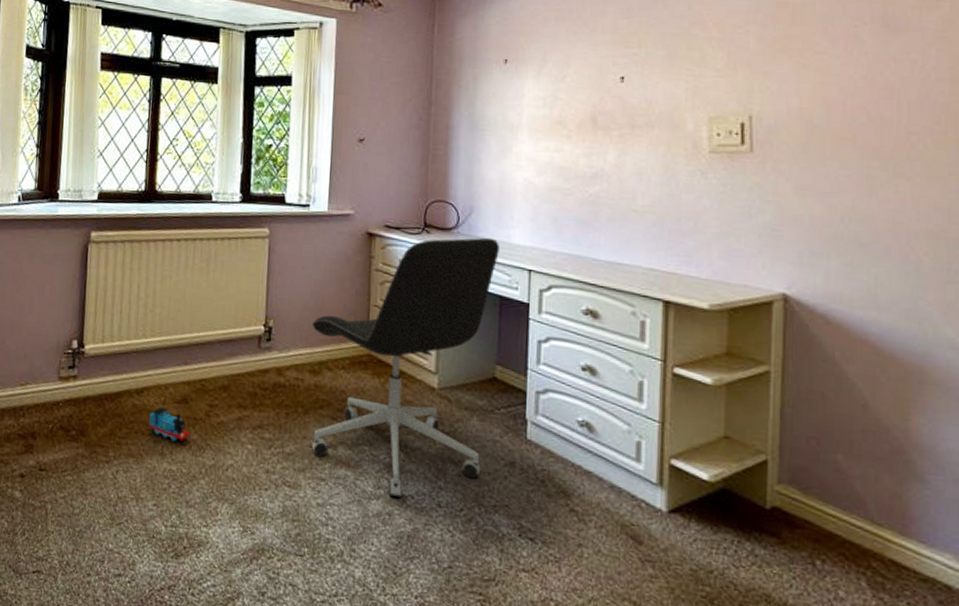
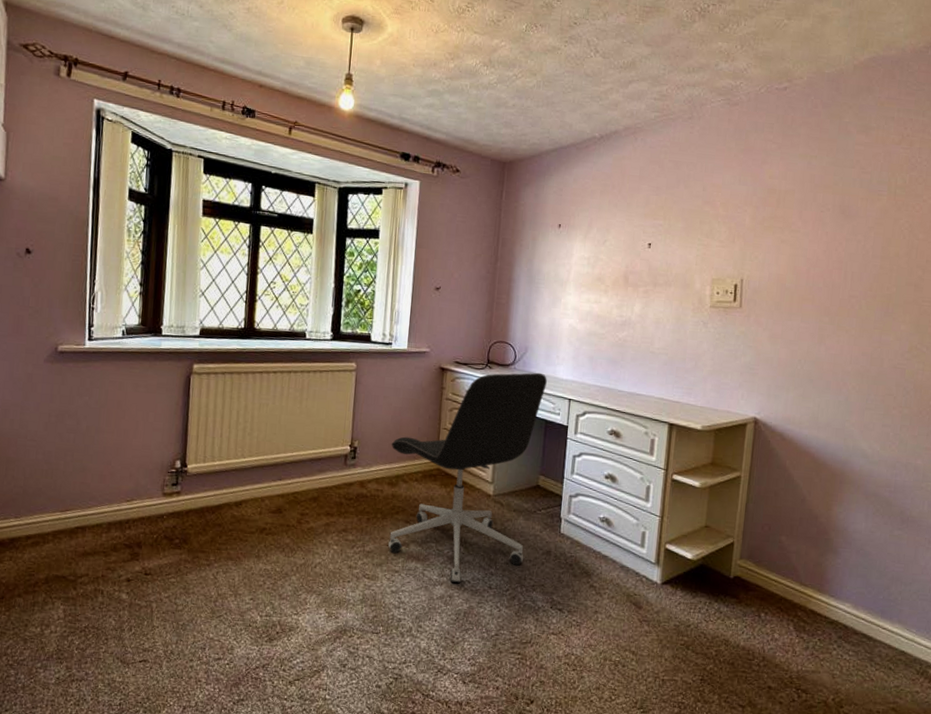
toy train: present [148,406,191,442] -> none [246,516,284,545]

